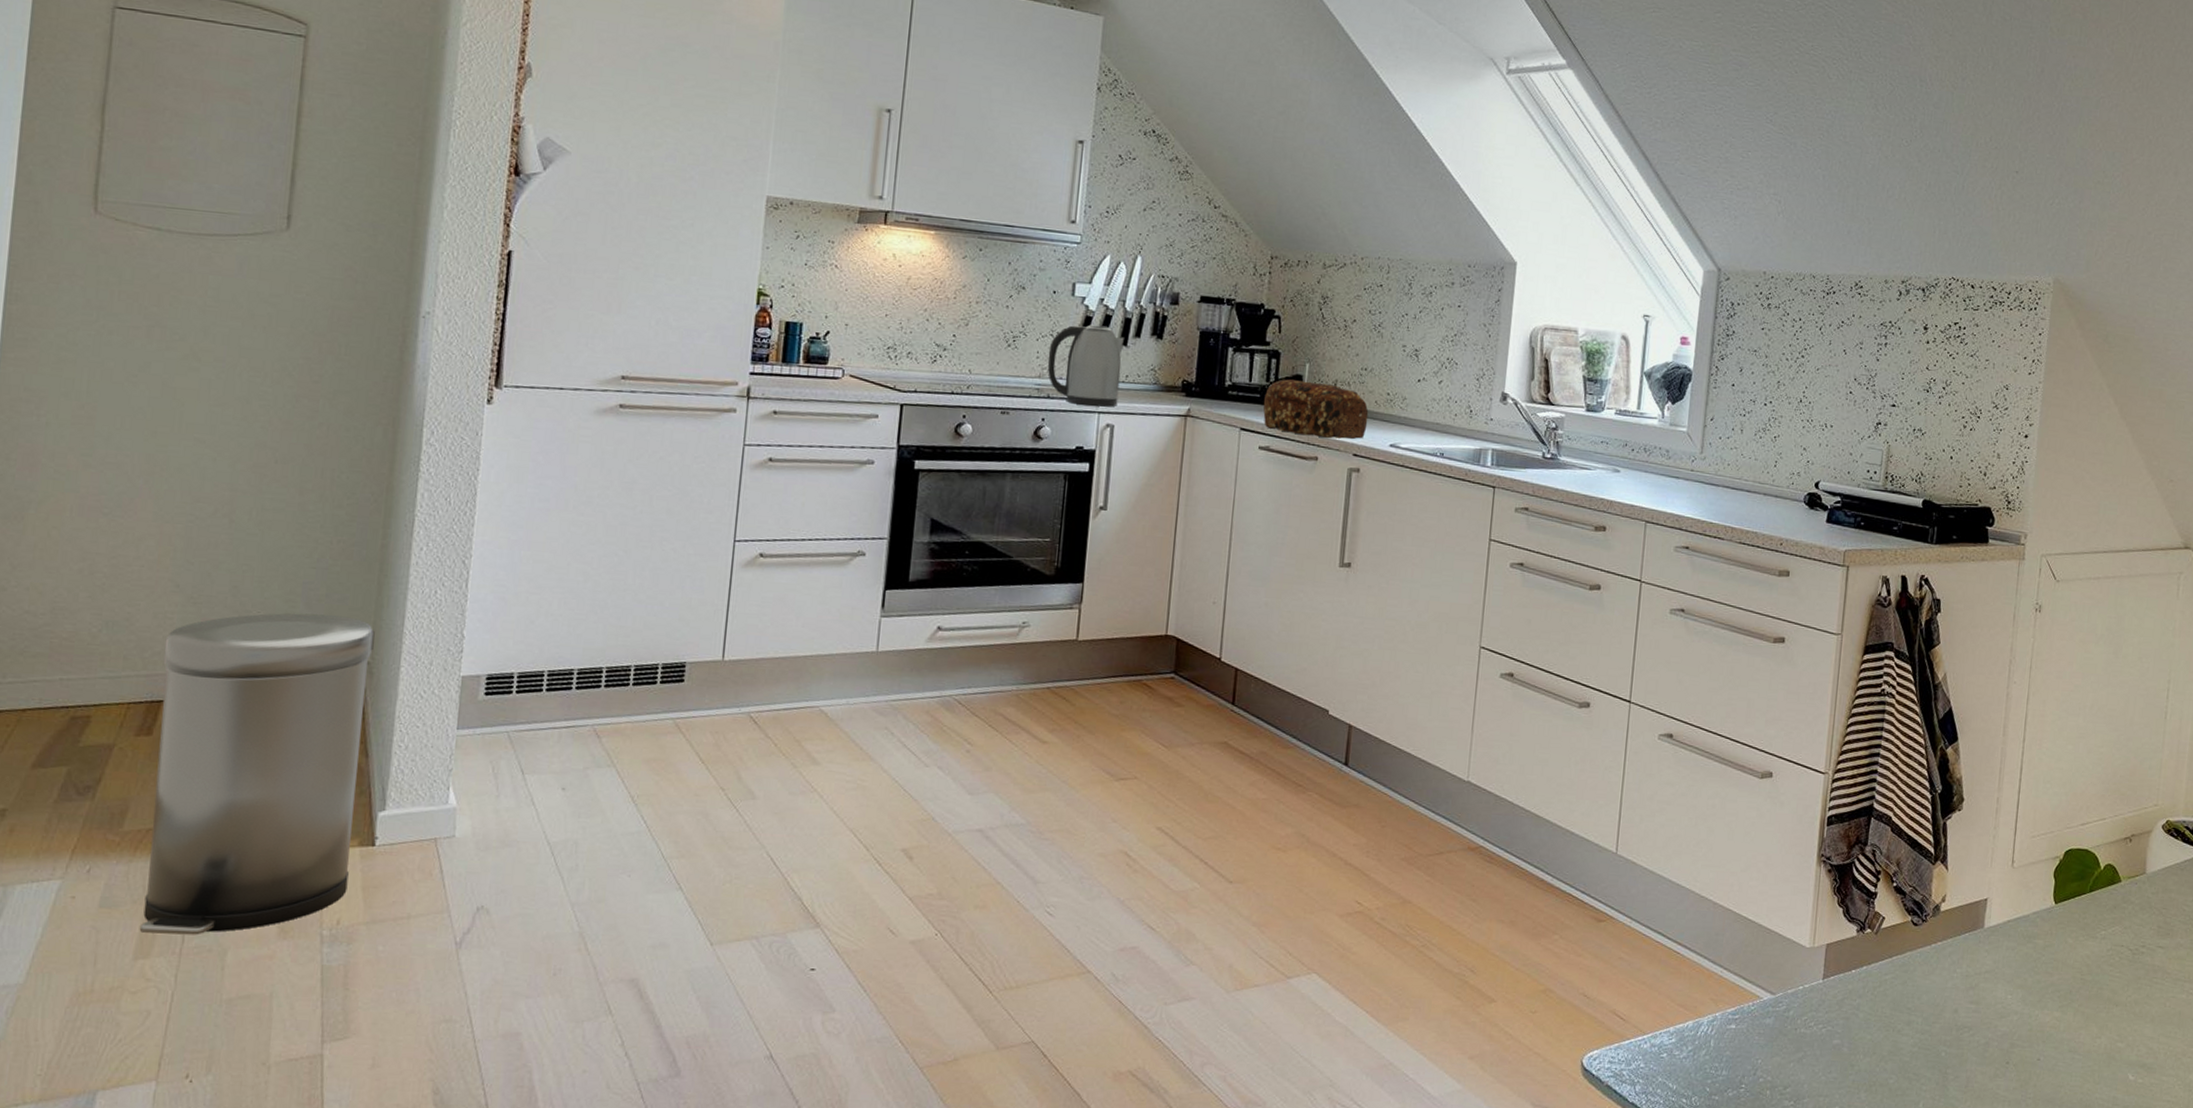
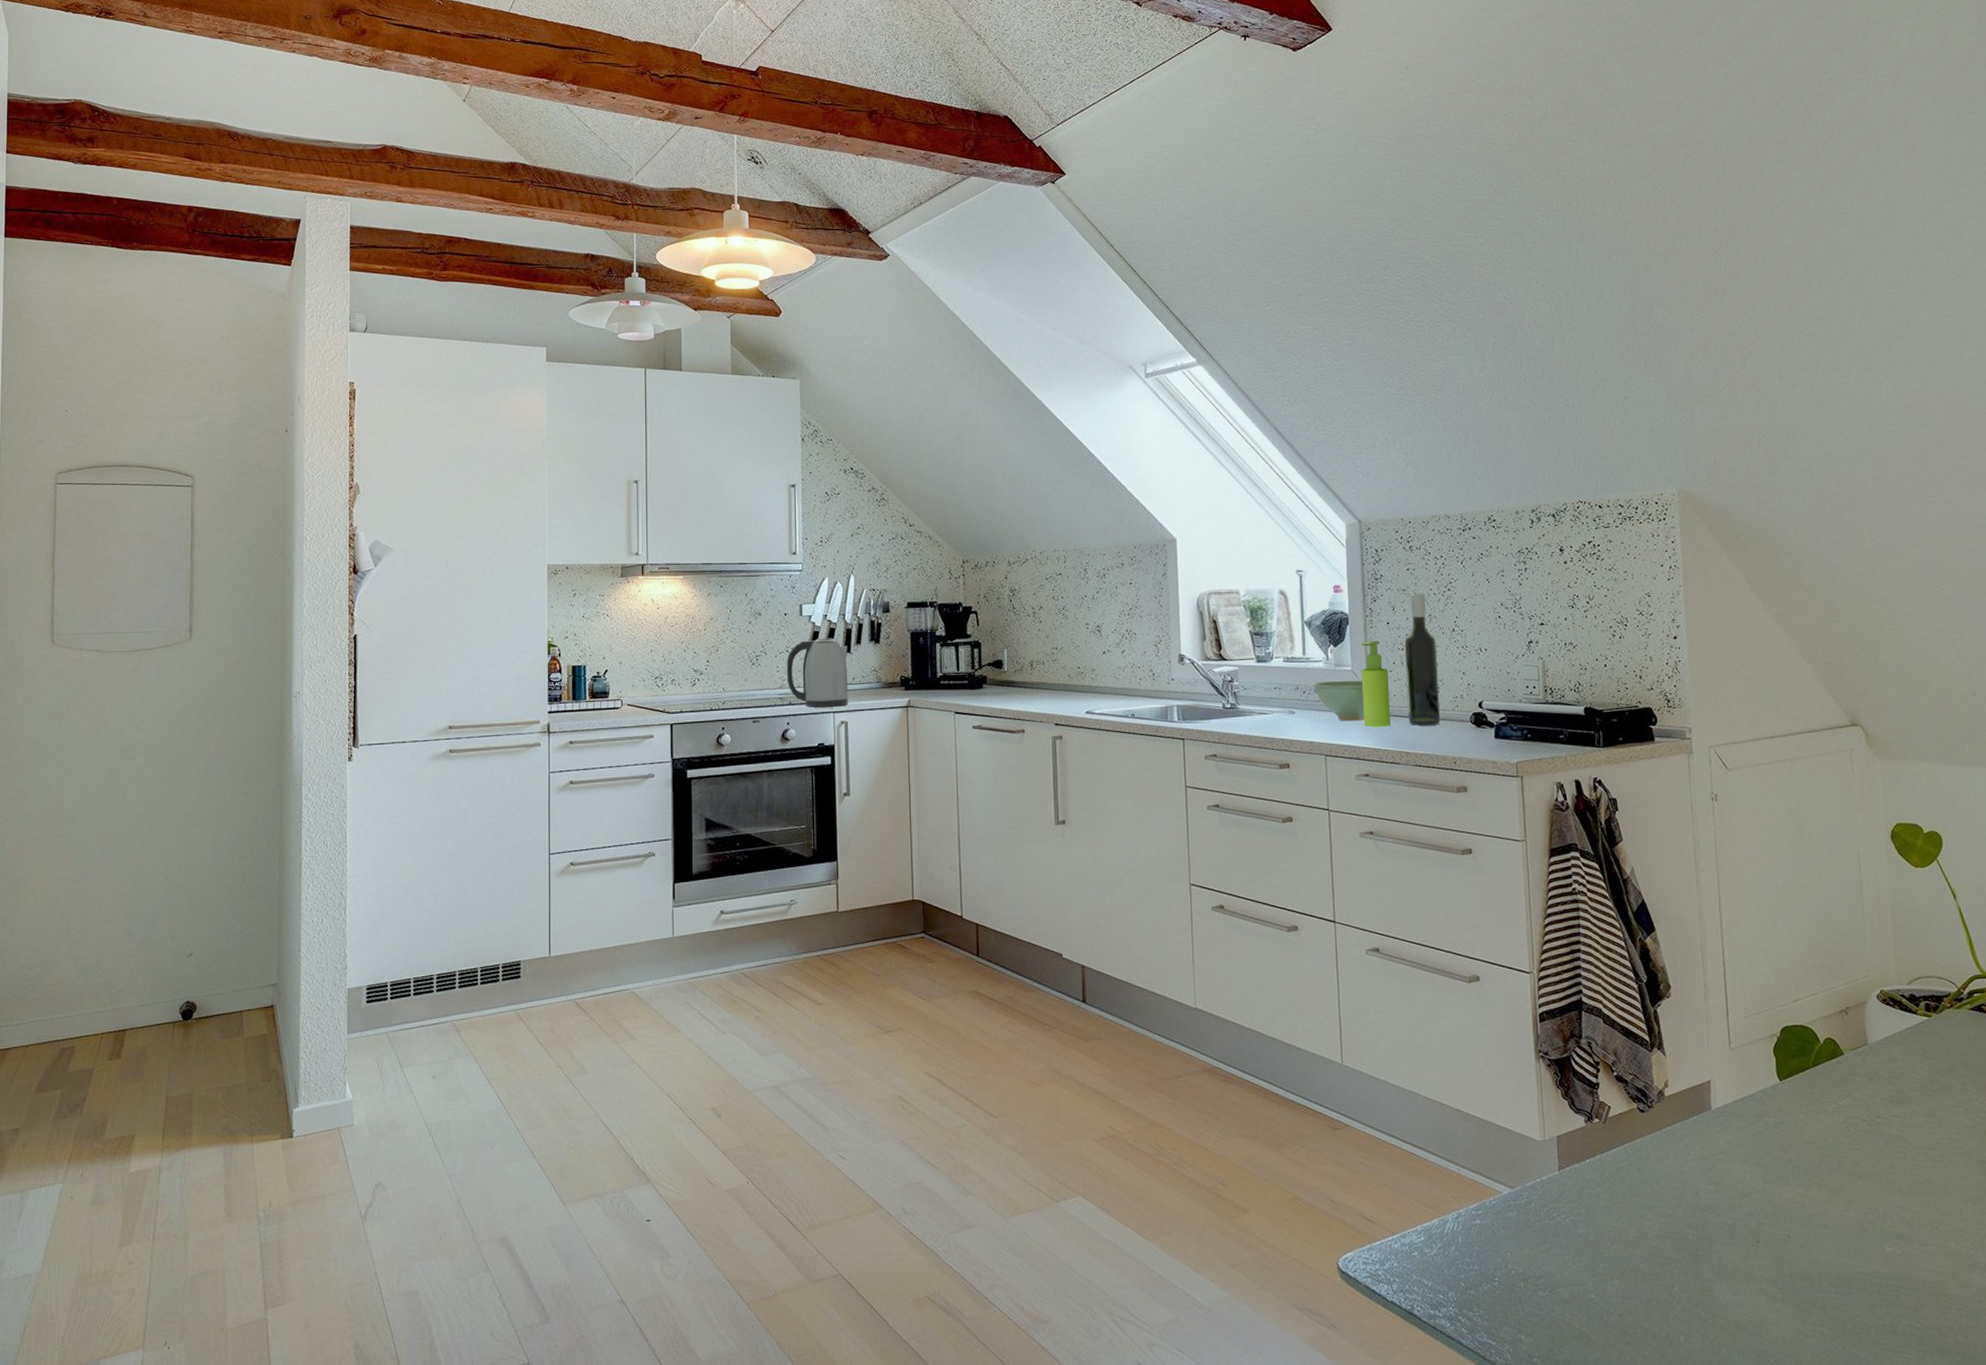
pedal bin: present [139,613,375,935] -> none [122,947,279,1224]
bread loaf: present [1263,379,1369,440] -> none [972,665,1064,713]
bowl: none [1643,440,1697,488] -> present [1313,680,1364,721]
soap dispenser: none [1691,402,1725,497] -> present [1361,641,1390,727]
bottle: none [1739,355,1781,502] -> present [1404,593,1441,726]

